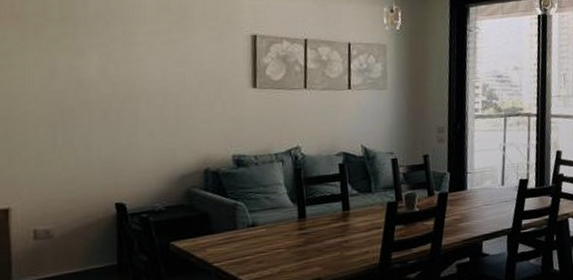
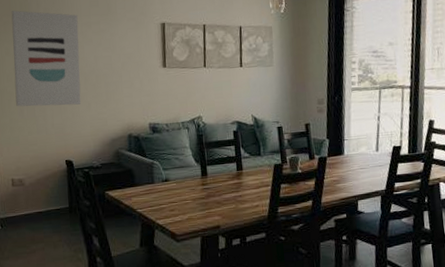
wall art: none [45,11,142,134] -> present [11,10,81,107]

